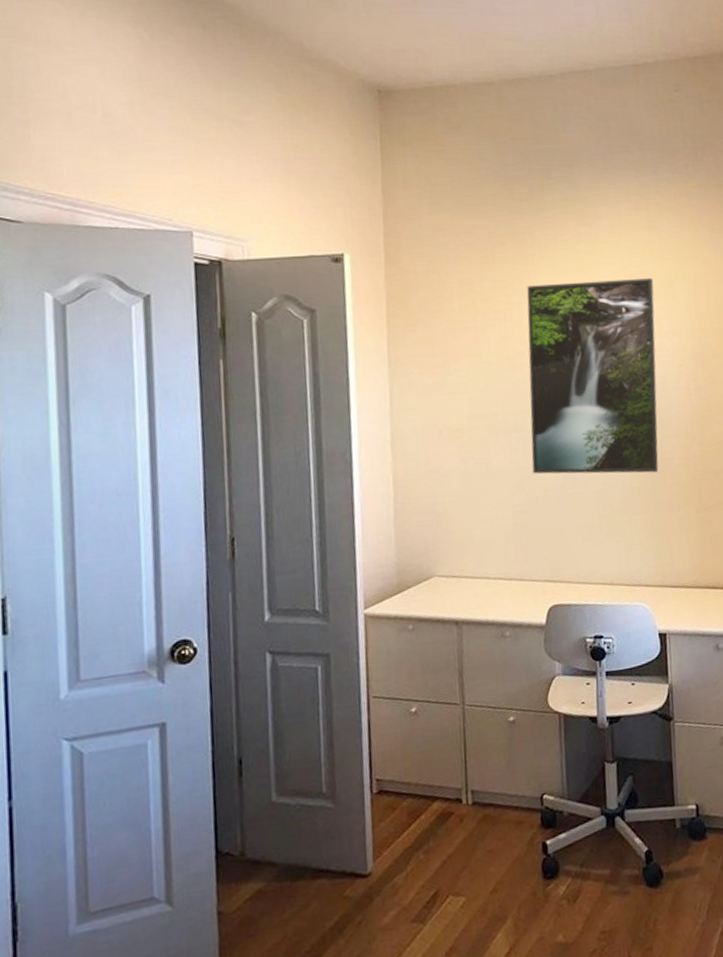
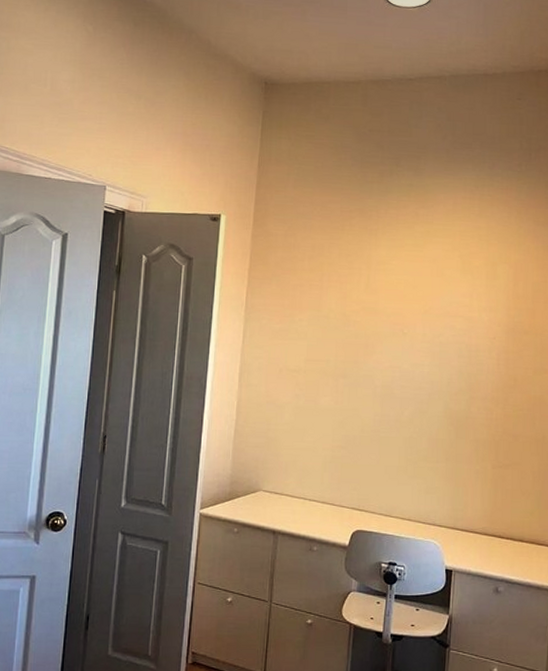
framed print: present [527,277,659,474] -> none [353,255,479,428]

